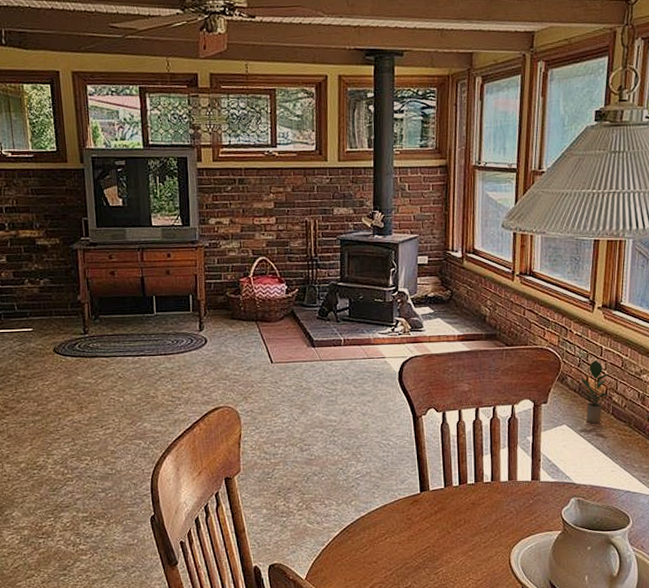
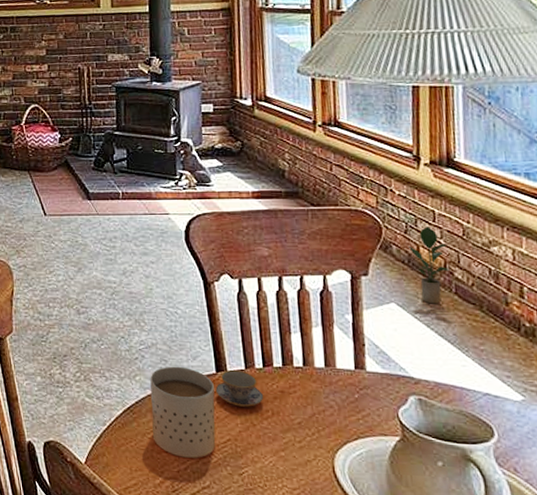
mug: none [363,490,418,565] -> present [150,366,216,458]
teacup: none [419,489,459,519] -> present [215,370,264,407]

